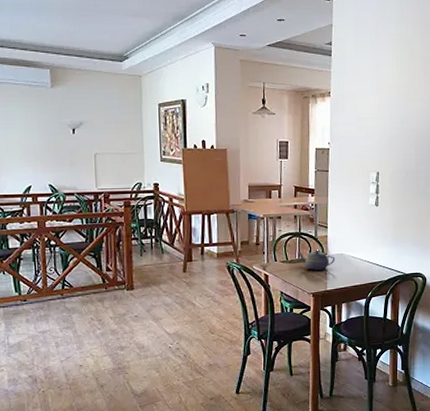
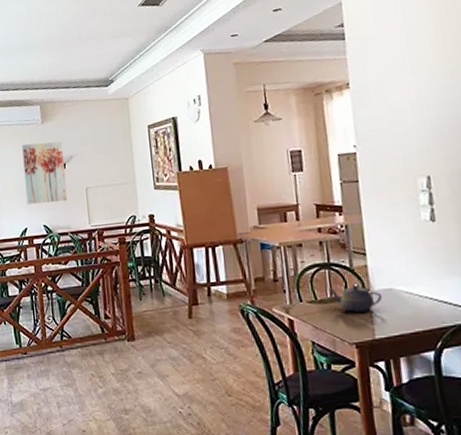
wall art: none [29,105,75,164] -> present [22,141,67,205]

